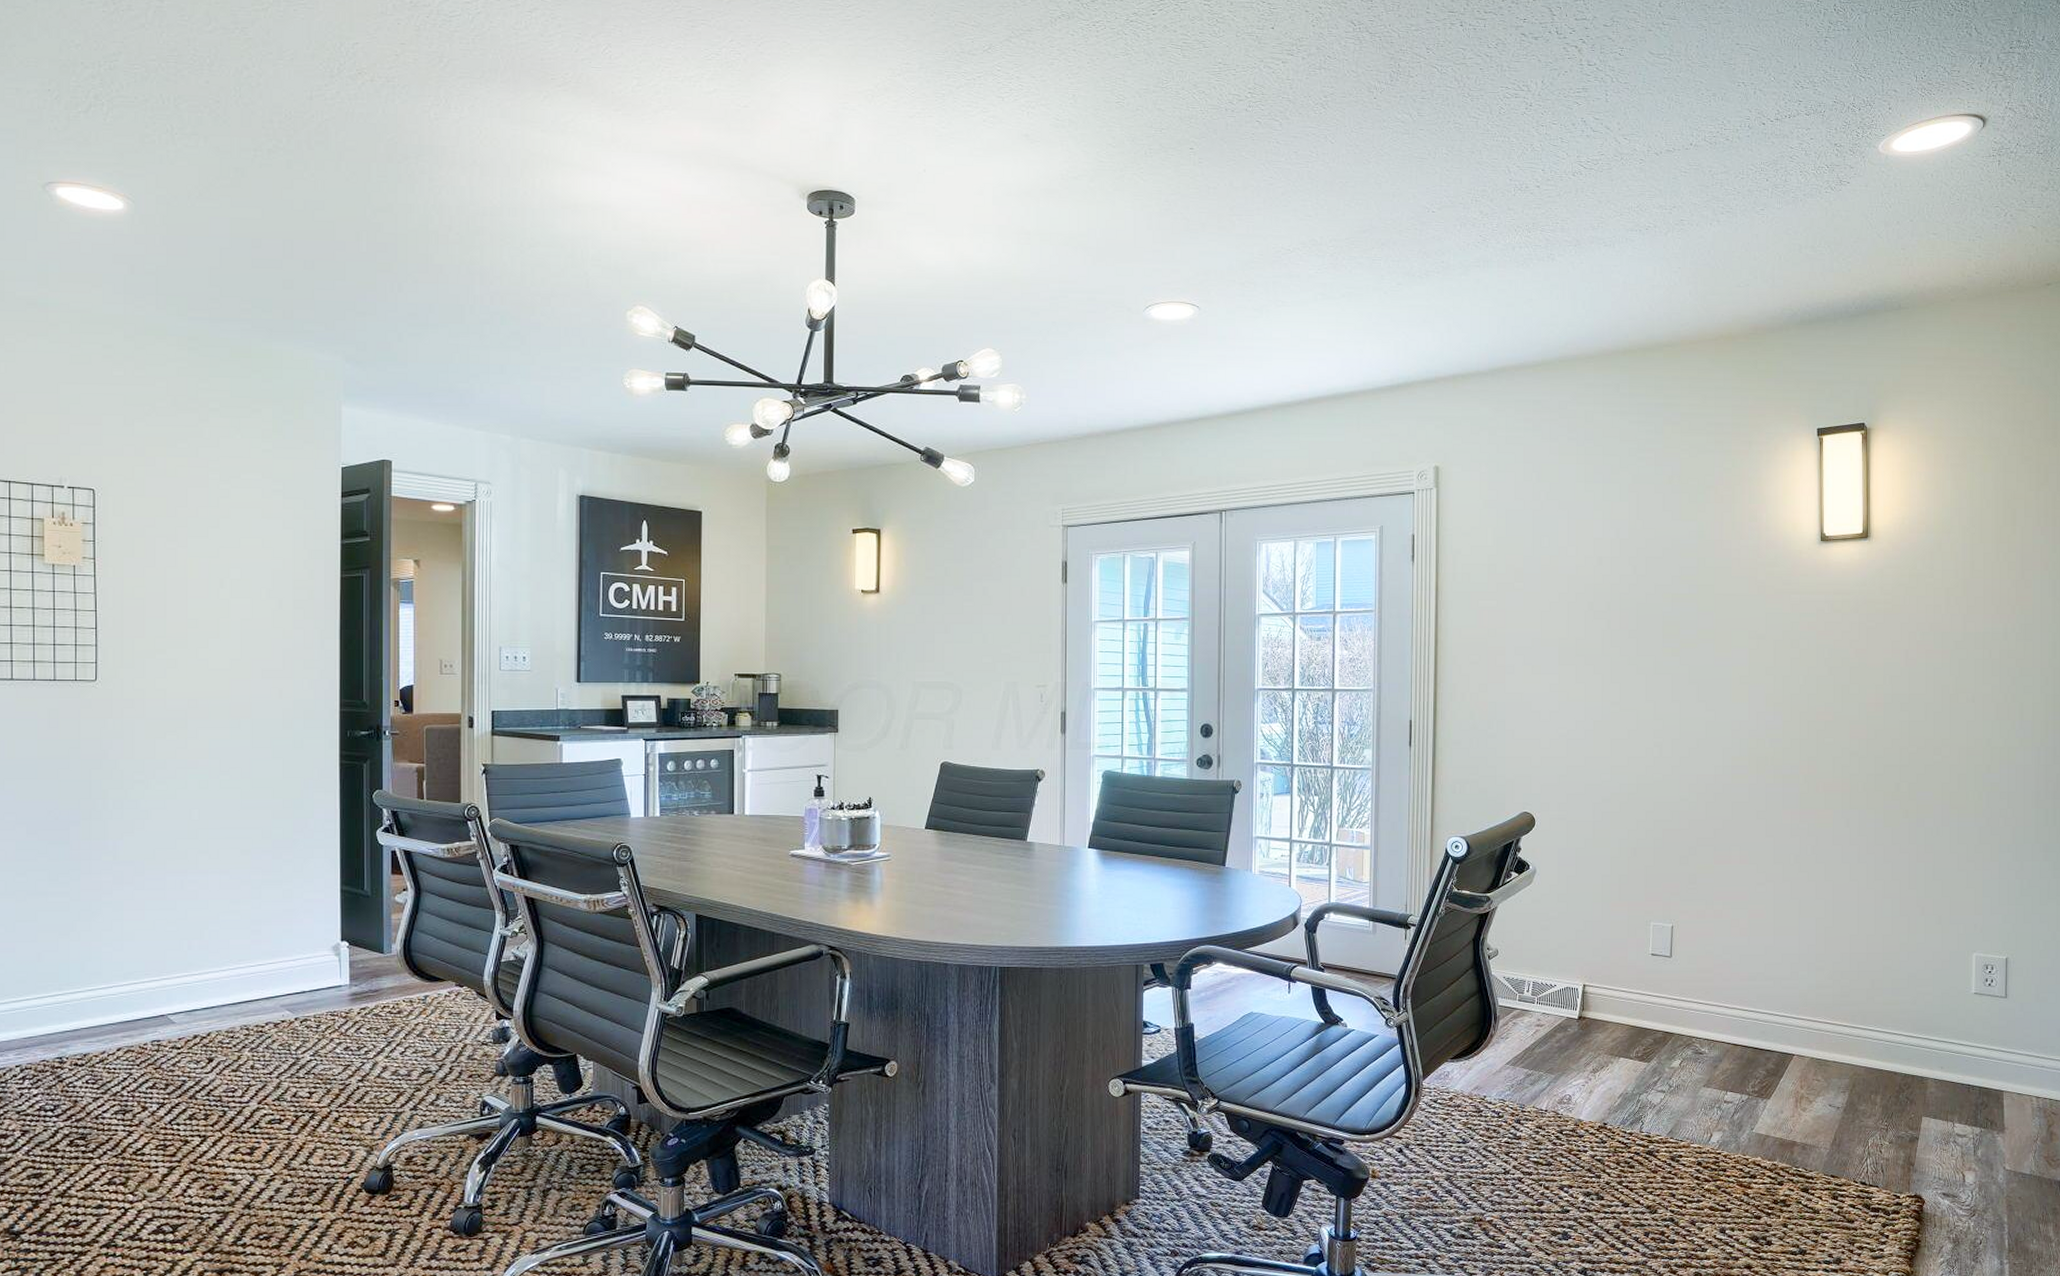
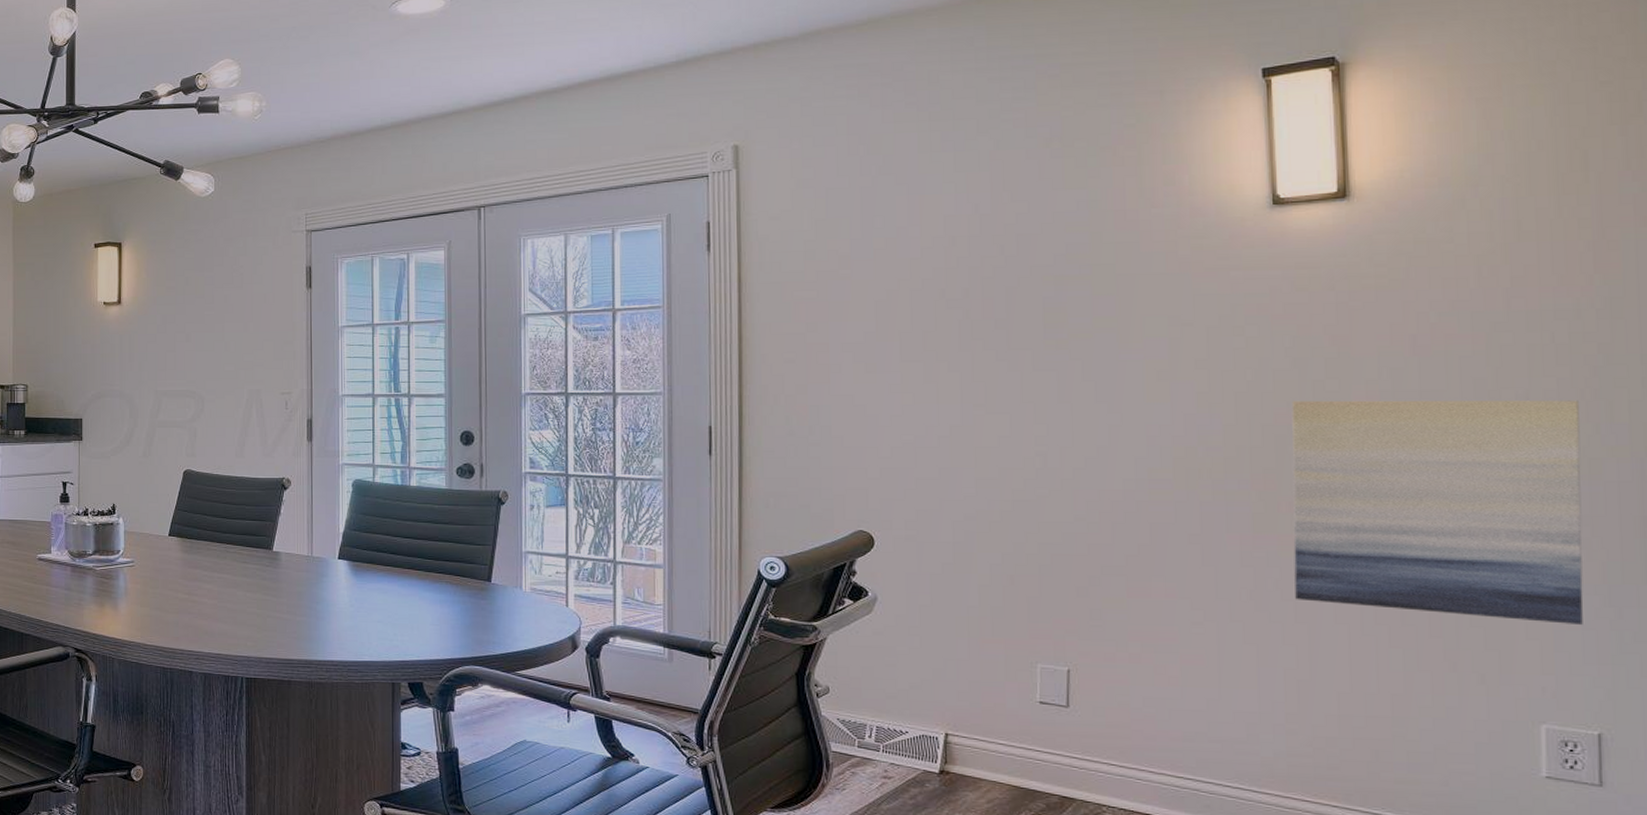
wall art: none [1825,701,2003,876] -> present [1291,400,1584,626]

